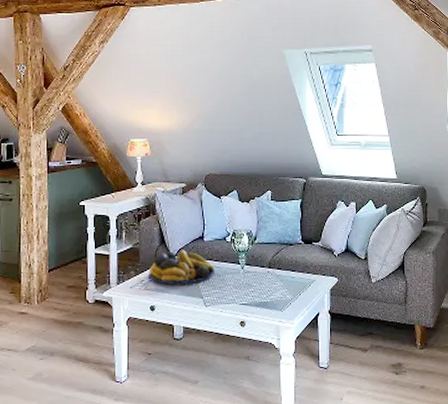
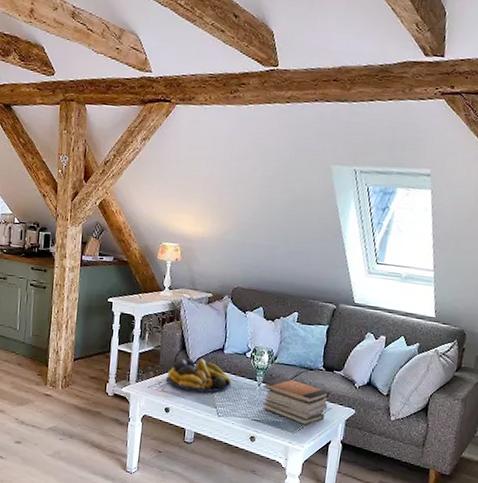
book stack: none [246,256,311,302] -> present [262,377,330,426]

